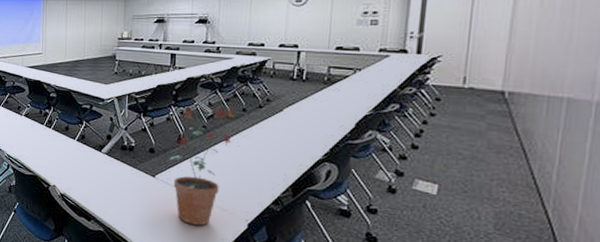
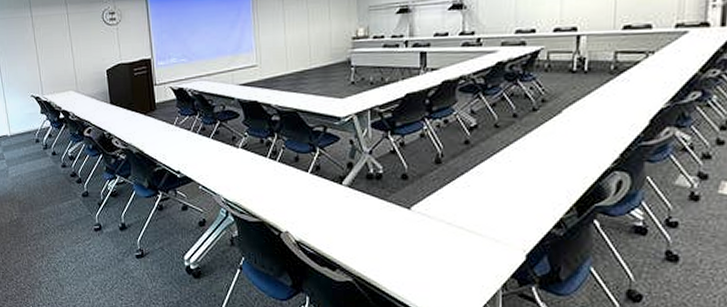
potted plant: present [169,105,235,226] -> none [426,112,504,263]

